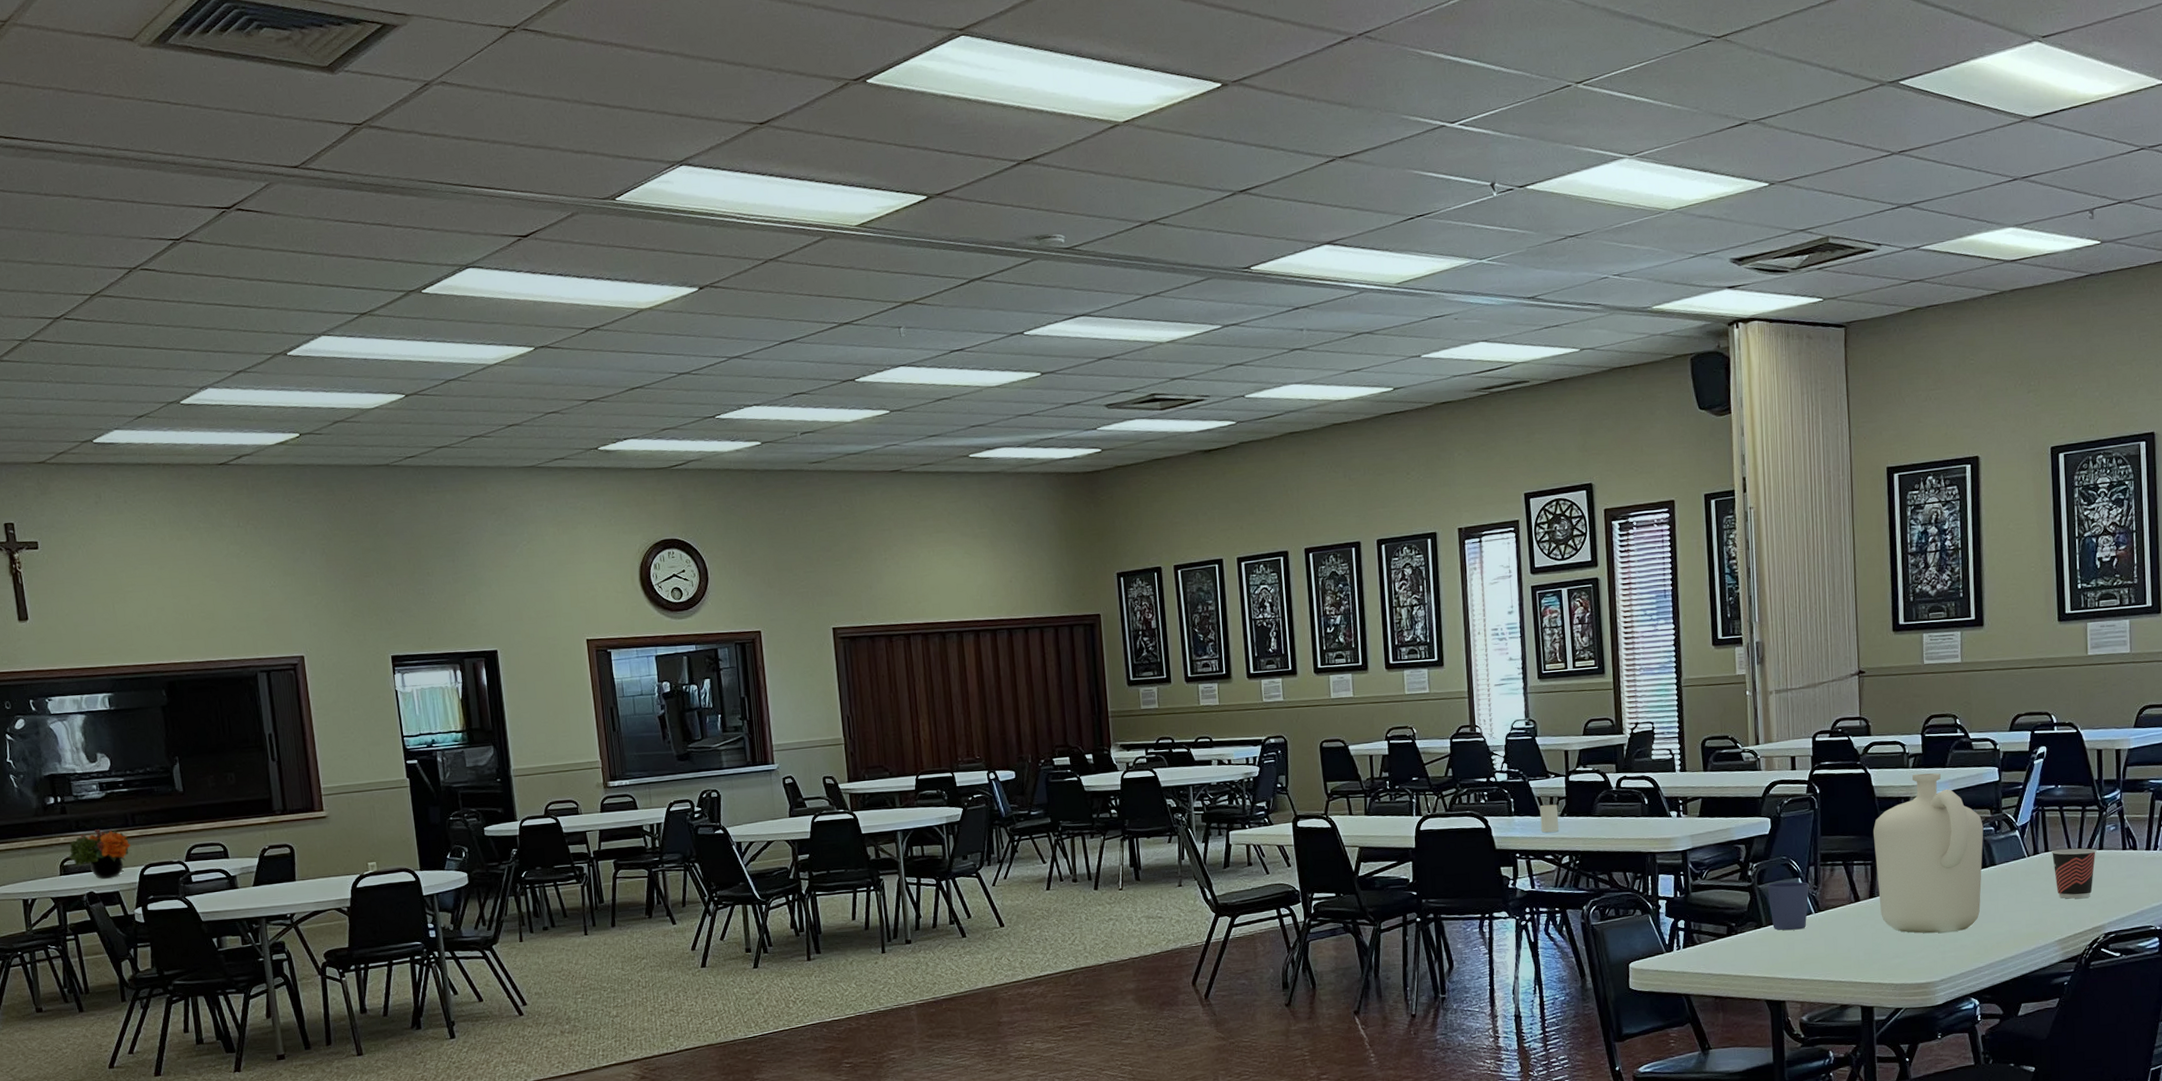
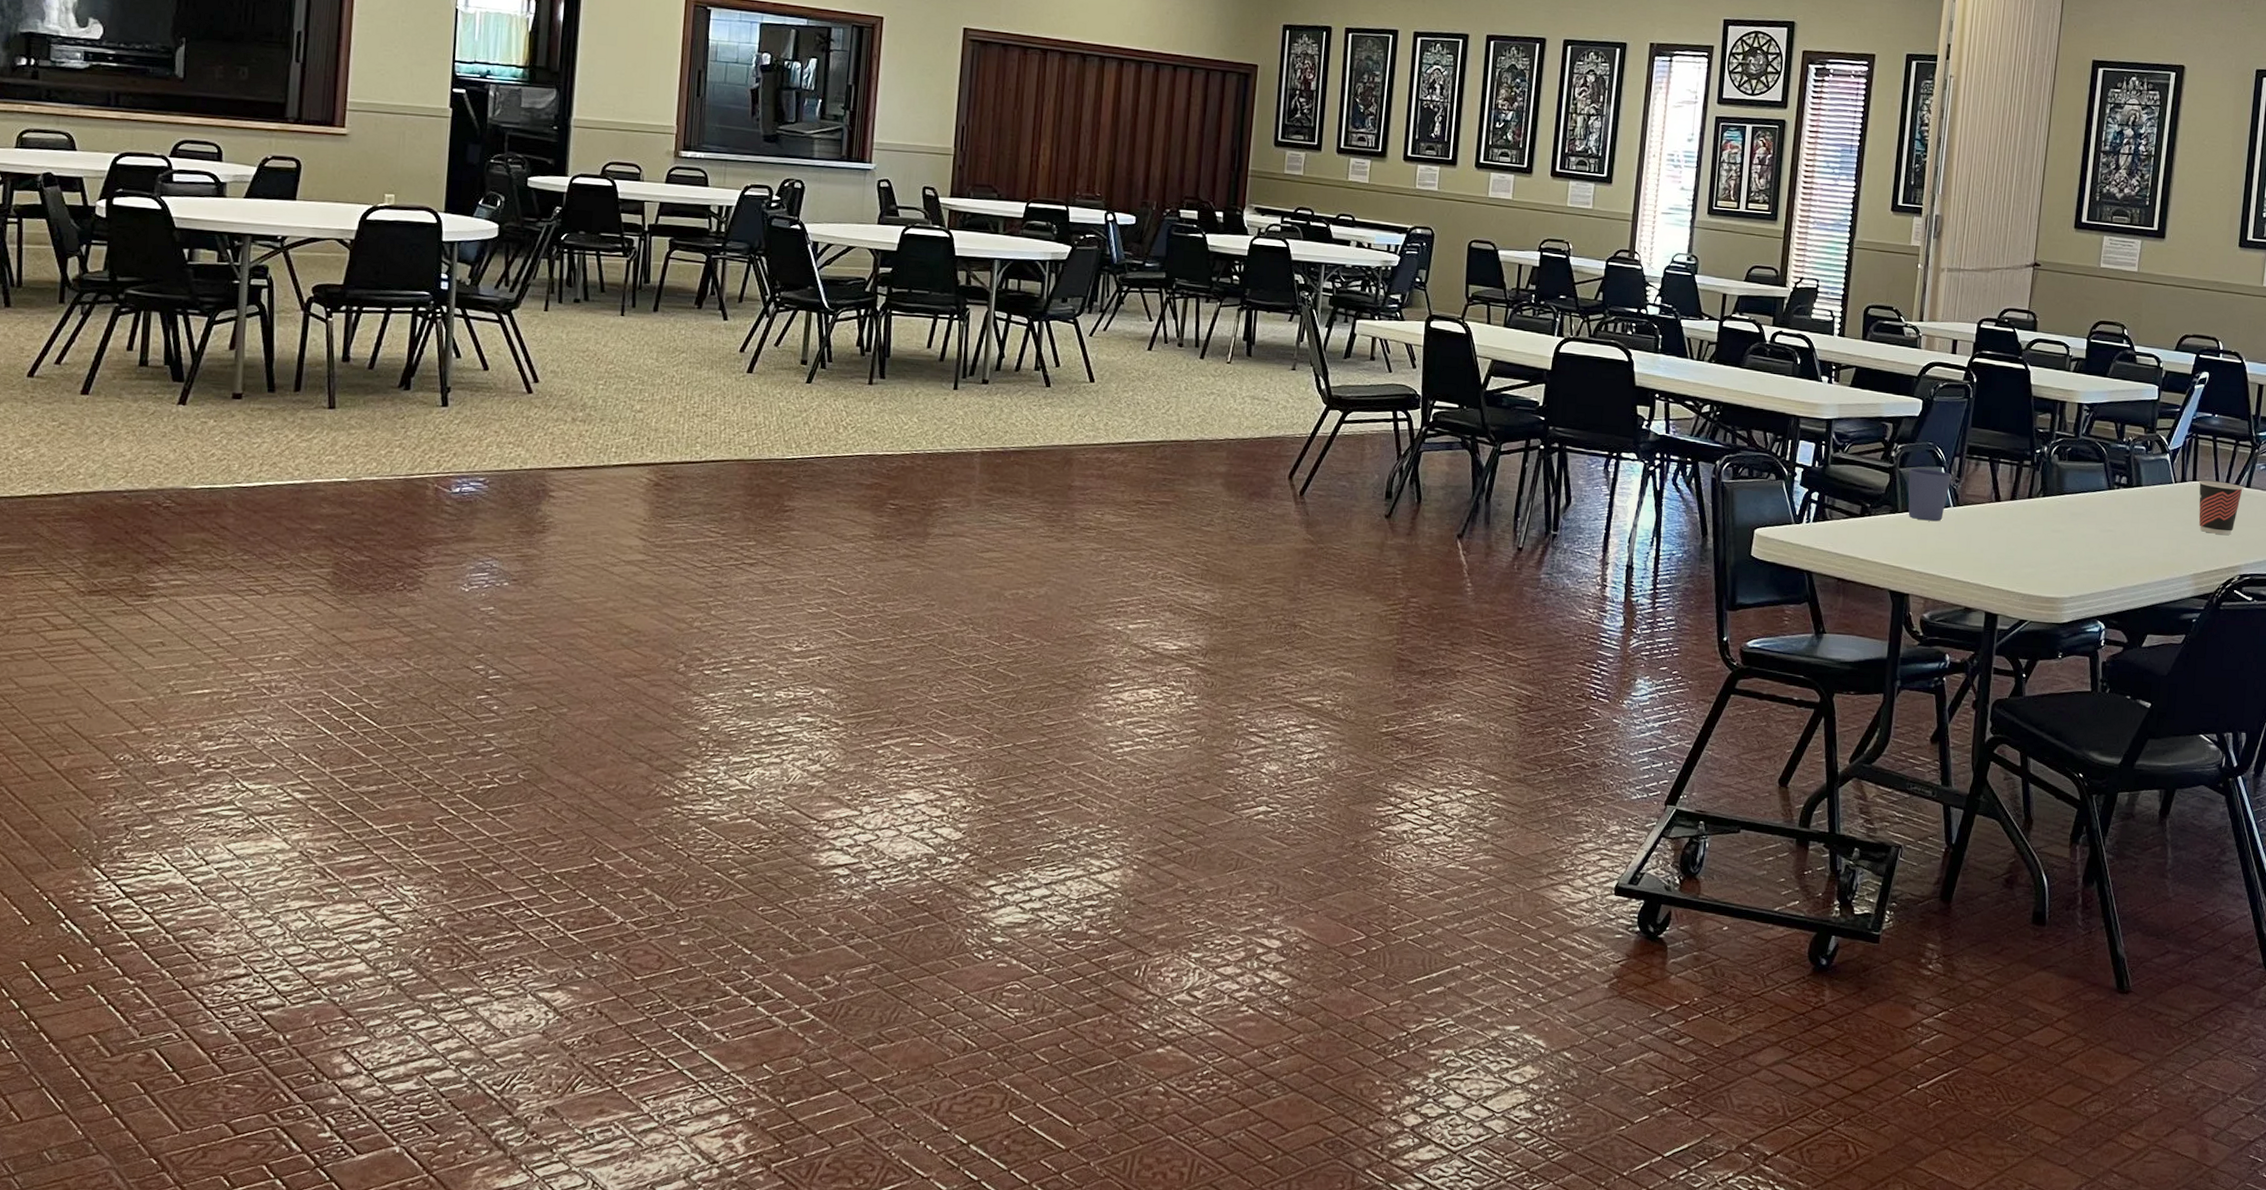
flower arrangement: present [69,829,132,880] -> none [31,102,109,162]
cup: present [1539,804,1559,834] -> none [1685,347,1707,379]
water jug: present [1873,773,1984,934] -> none [2019,378,2136,549]

